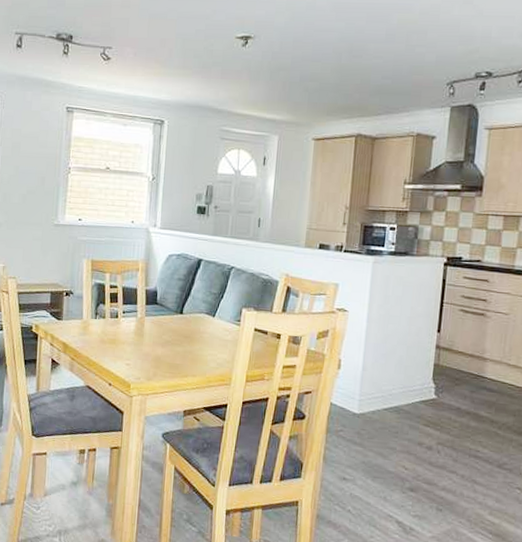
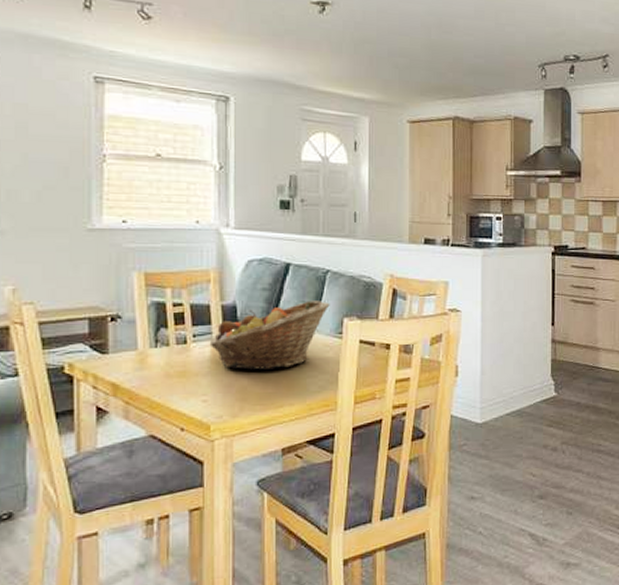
fruit basket: none [134,291,232,345] -> present [209,301,330,370]

